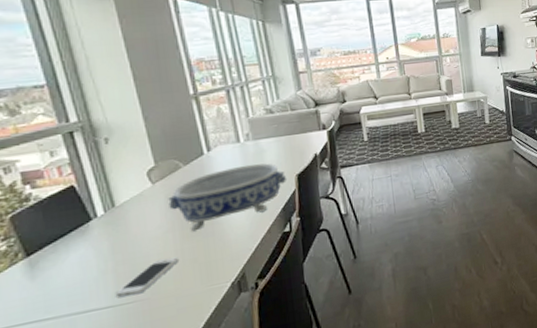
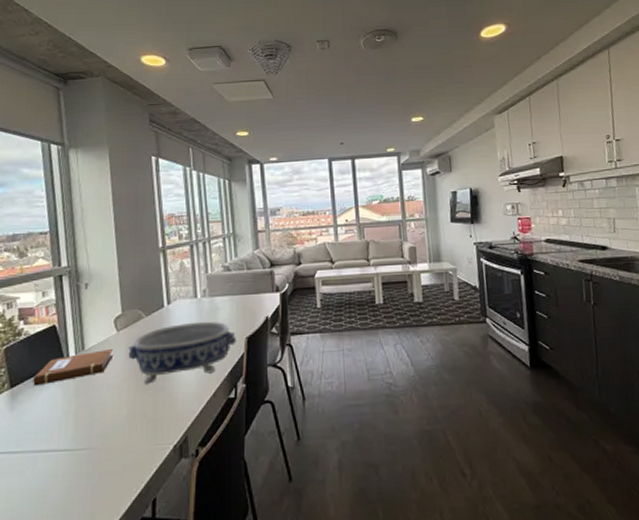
notebook: none [53,202,152,251] -> present [32,349,114,386]
smartphone: present [115,257,178,297] -> none [72,408,129,442]

